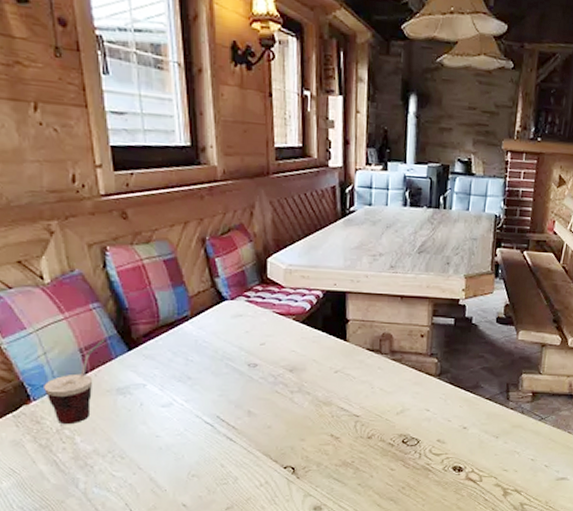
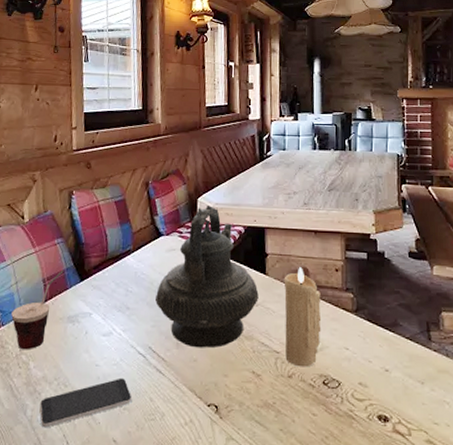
smartphone: none [94,447,201,499] -> present [40,377,132,428]
teapot: none [222,267,338,415] -> present [155,205,259,348]
candle: none [365,333,404,429] -> present [283,267,322,367]

